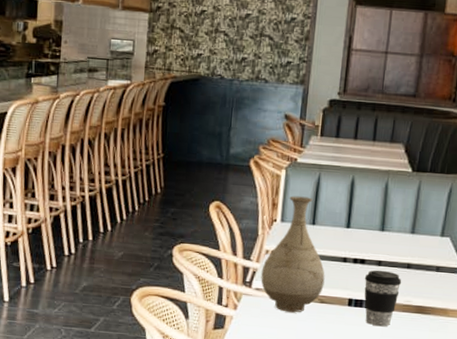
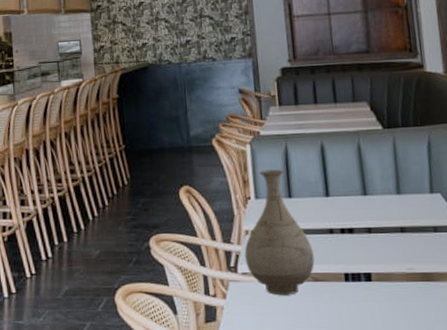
coffee cup: present [364,270,402,327] -> none [356,237,399,301]

